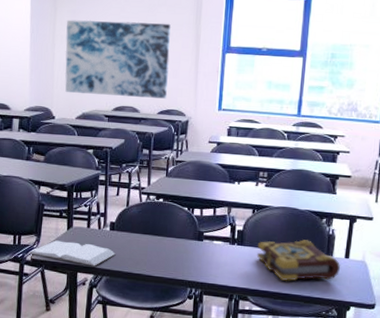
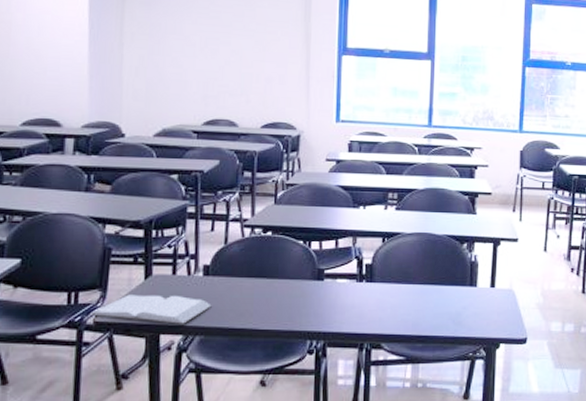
wall art: present [64,19,172,99] -> none [137,13,275,109]
book: present [257,239,340,281] -> none [389,270,486,320]

